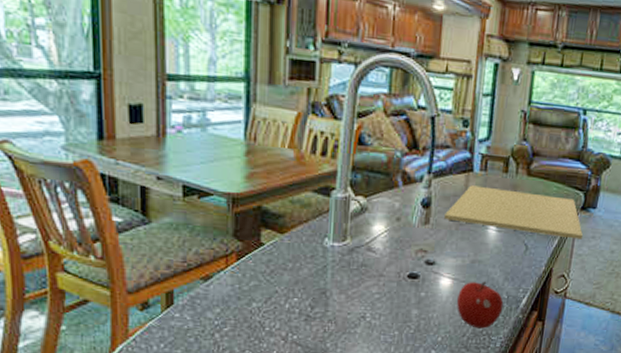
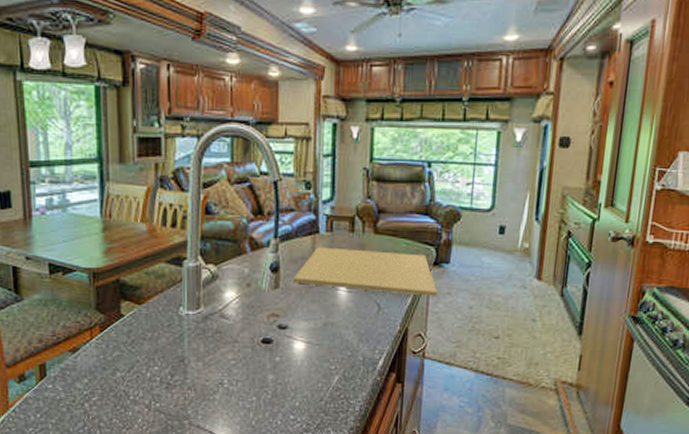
fruit: present [457,281,504,329] -> none [312,344,360,392]

